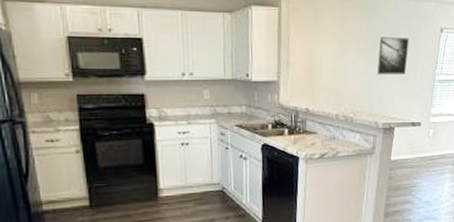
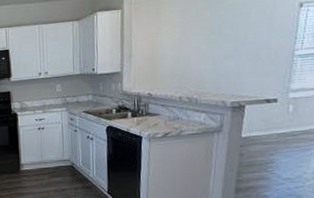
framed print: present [377,37,409,75] -> none [223,17,261,57]

